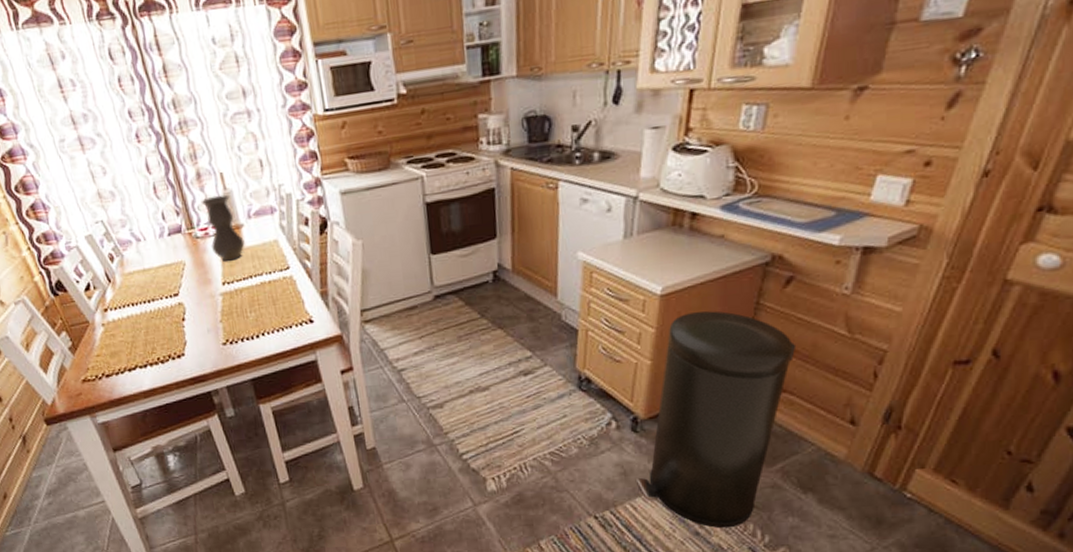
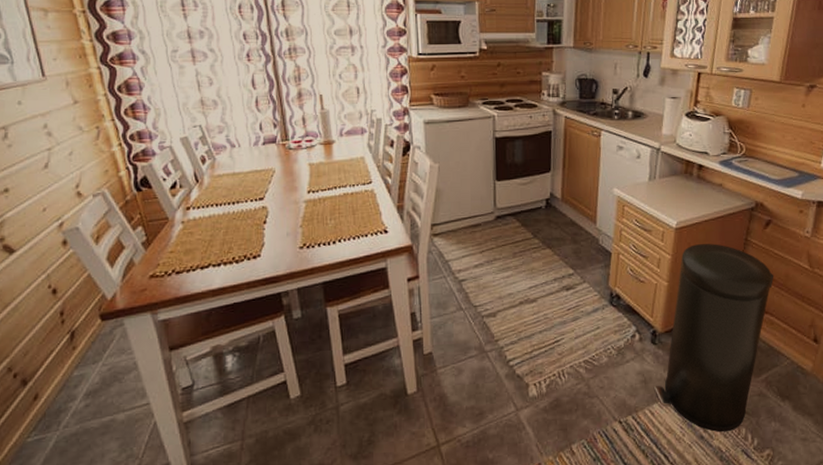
vase: present [201,194,245,261] -> none [298,113,334,172]

